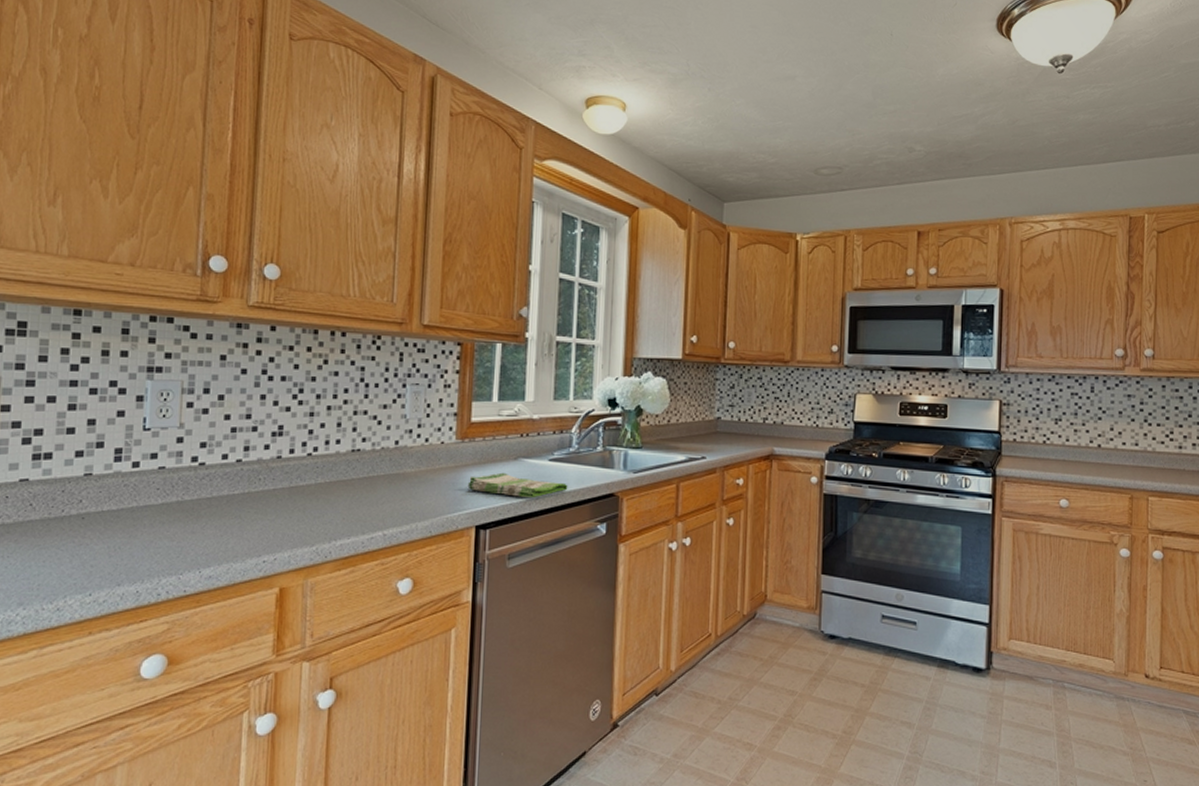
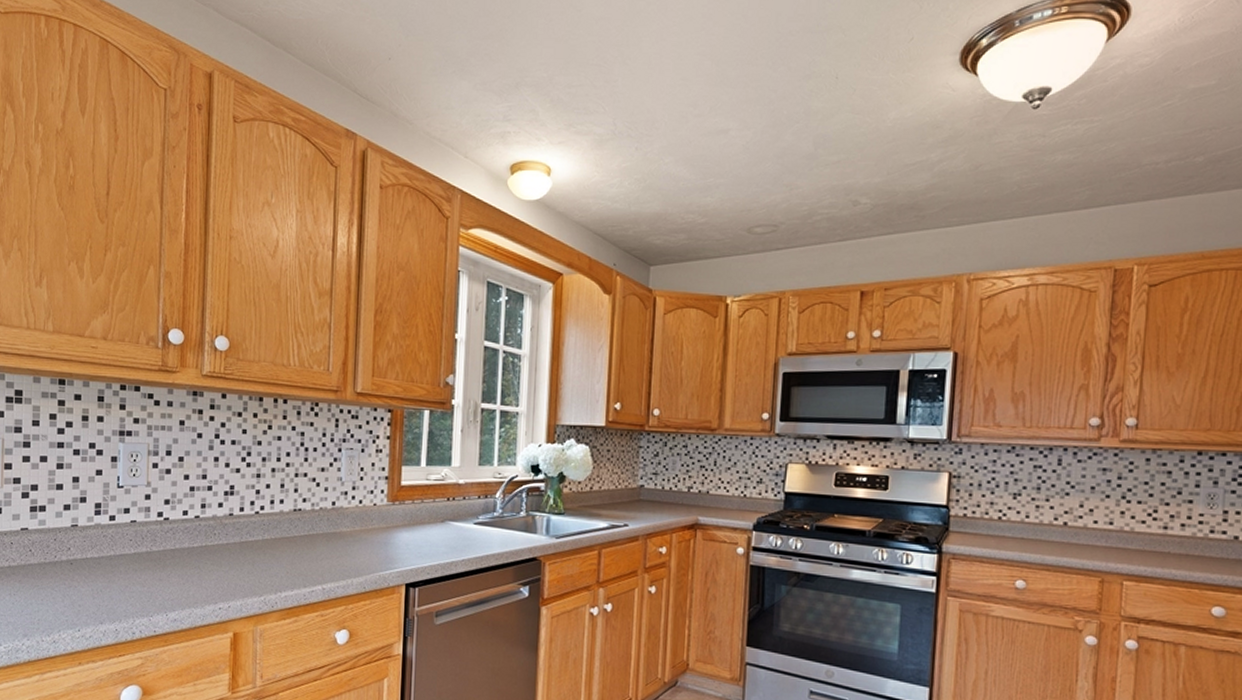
dish towel: present [467,472,568,499] -> none [398,534,492,560]

